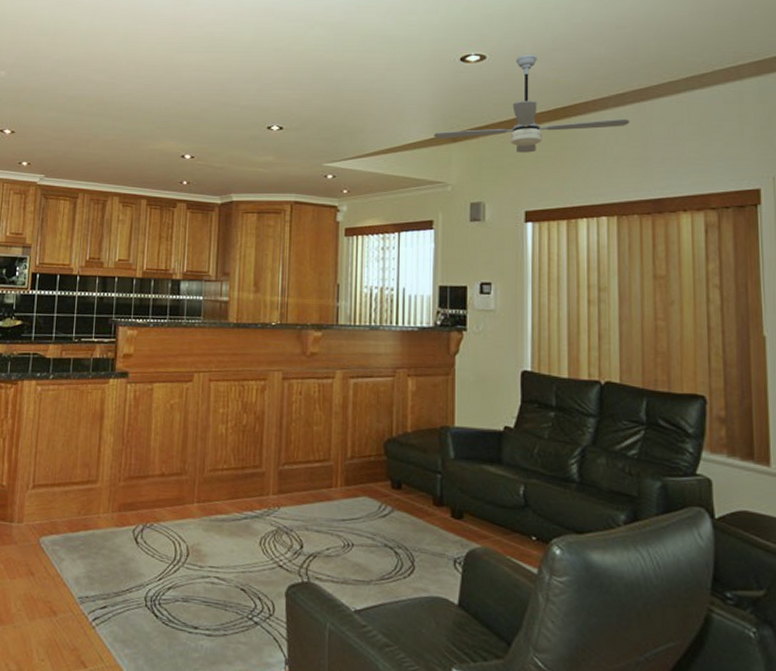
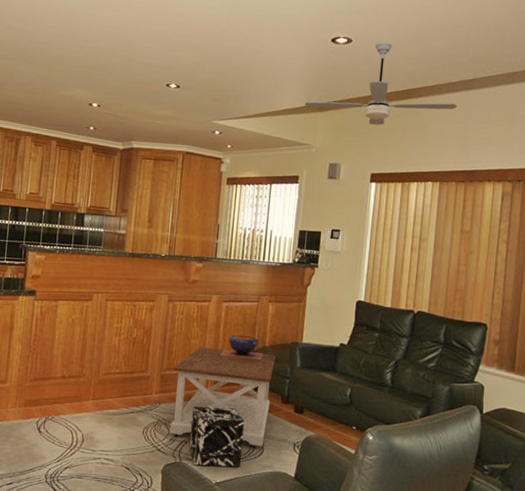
coffee table: none [293,434,421,563] -> present [170,347,275,446]
storage box: none [318,510,388,590] -> present [188,406,245,467]
decorative bowl: none [349,418,405,452] -> present [219,334,263,362]

